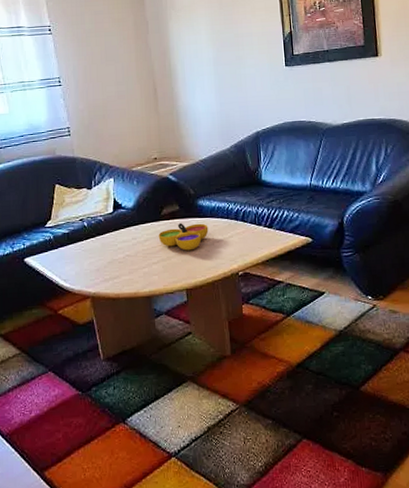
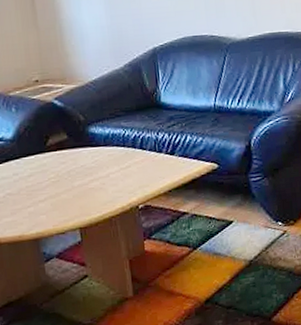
decorative bowl: present [158,223,209,251] -> none [44,153,103,185]

